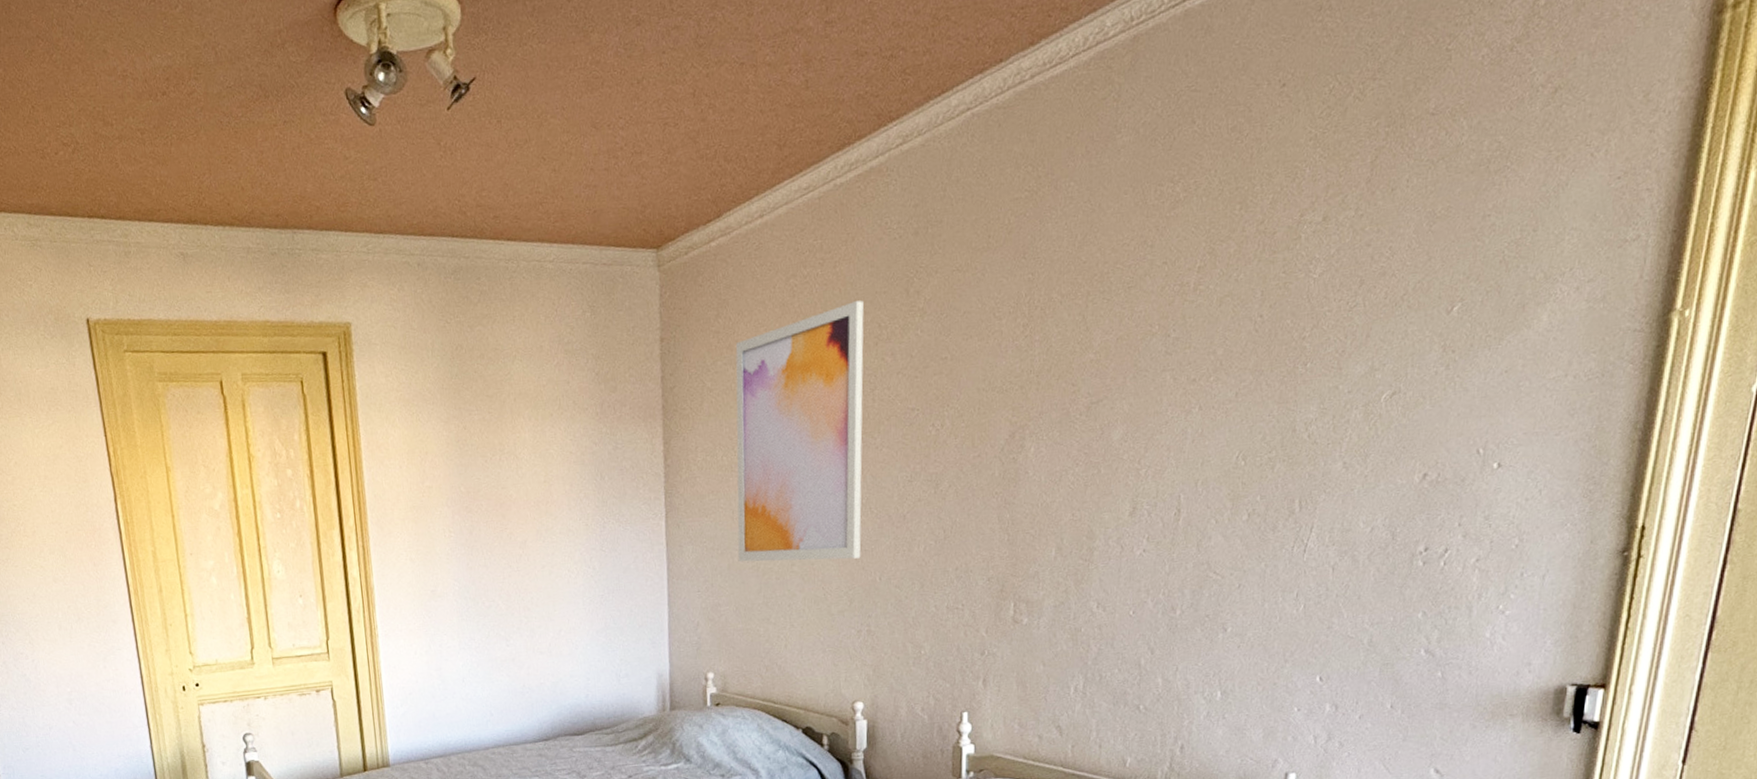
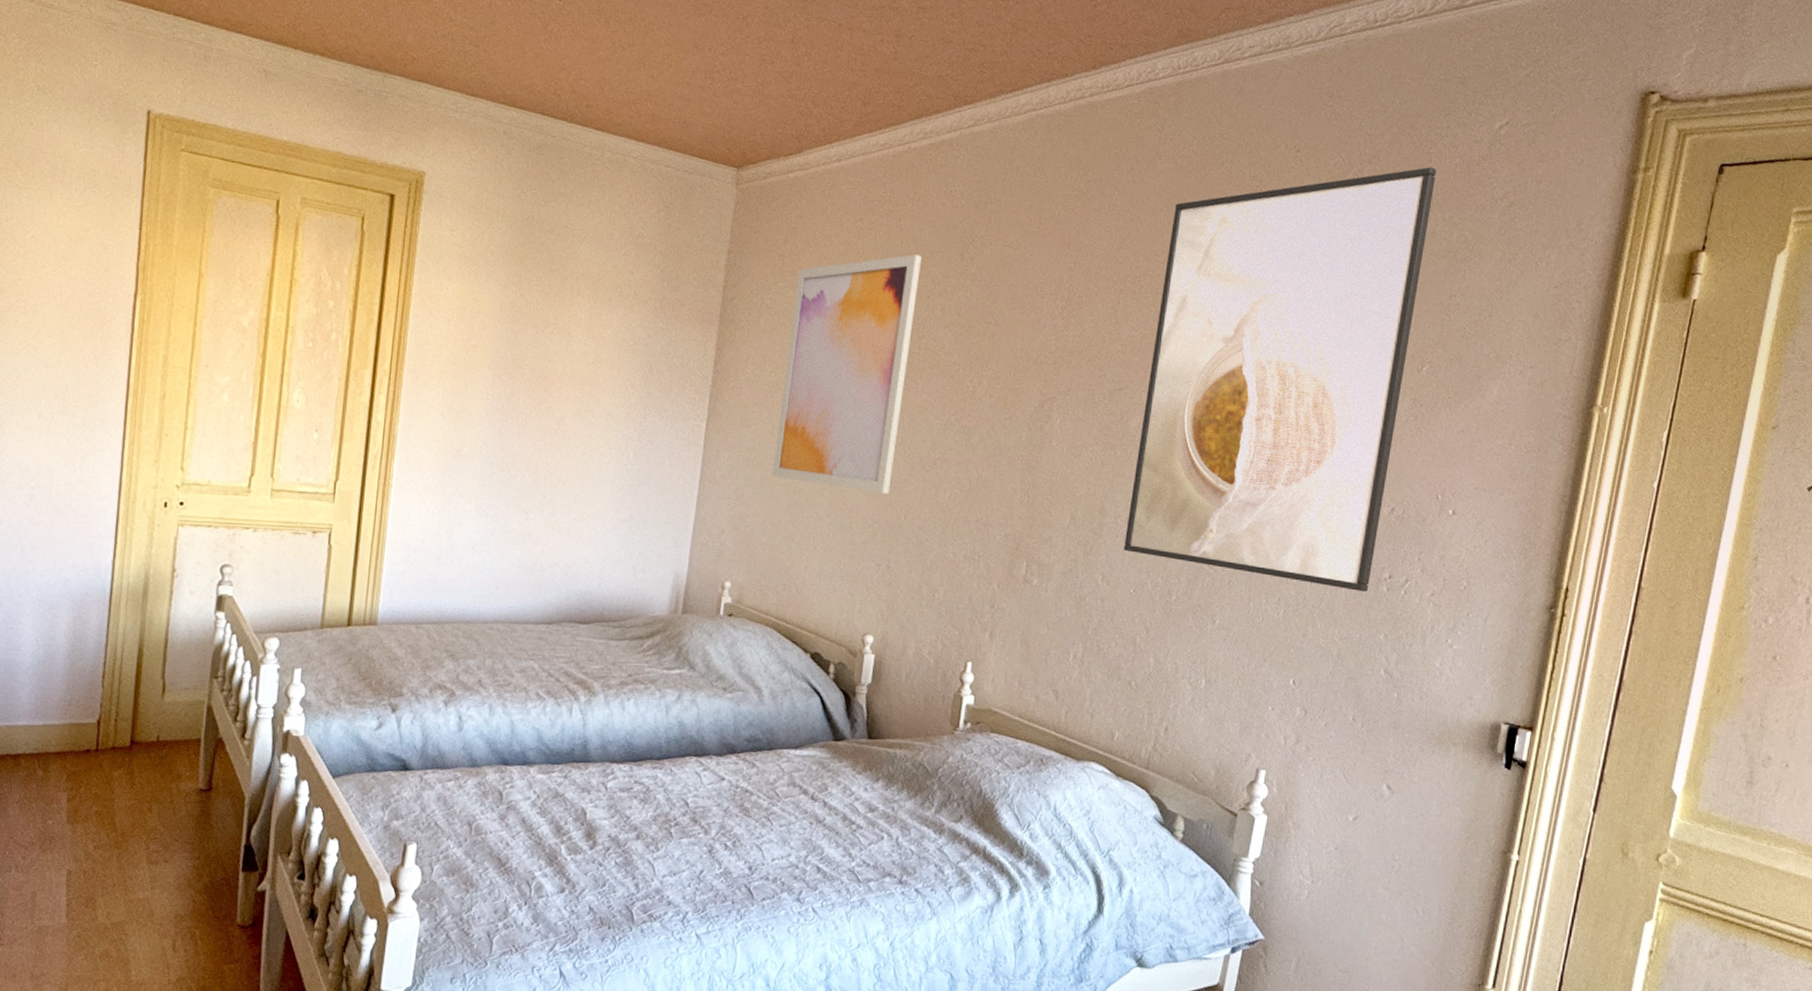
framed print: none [1117,66,1459,573] -> present [1123,166,1437,592]

